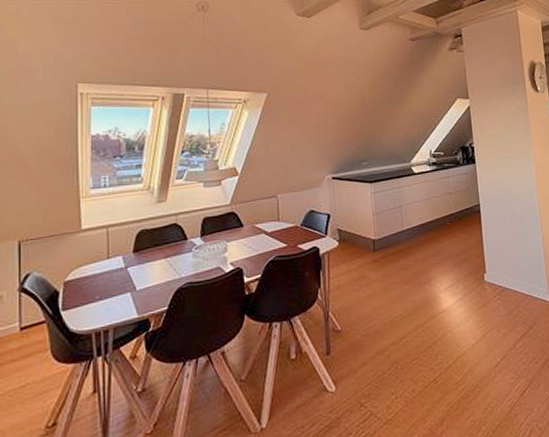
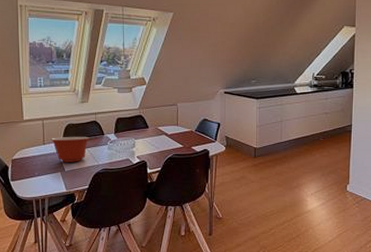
mixing bowl: none [118,243,169,279] -> present [51,136,90,162]

